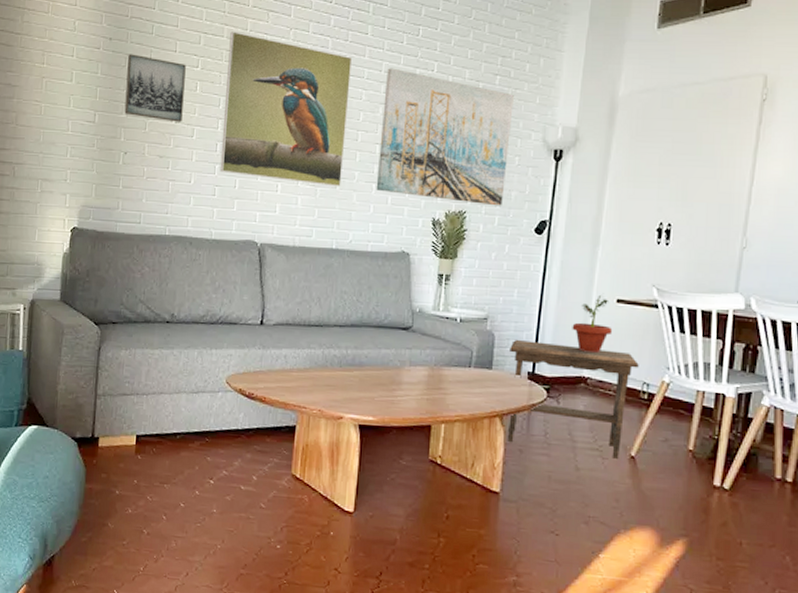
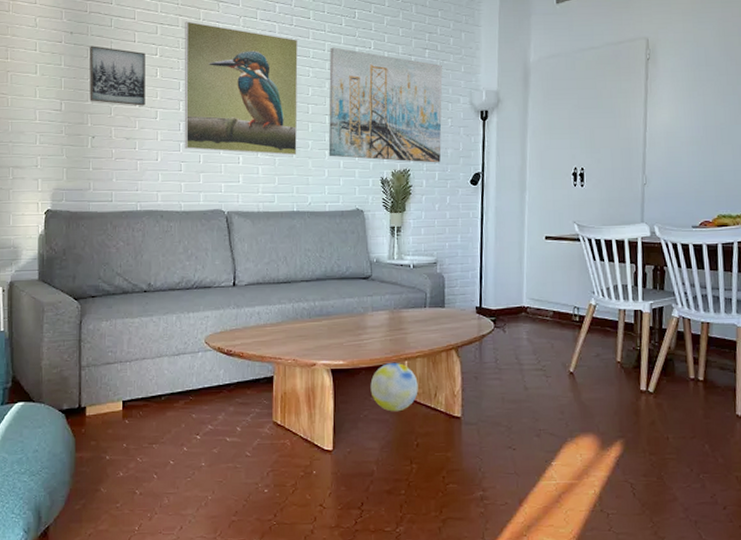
ball: none [400,423,454,479] -> present [370,362,418,412]
footstool: present [508,339,639,459] -> none [458,278,569,376]
potted plant: present [572,296,613,353] -> none [510,234,544,285]

